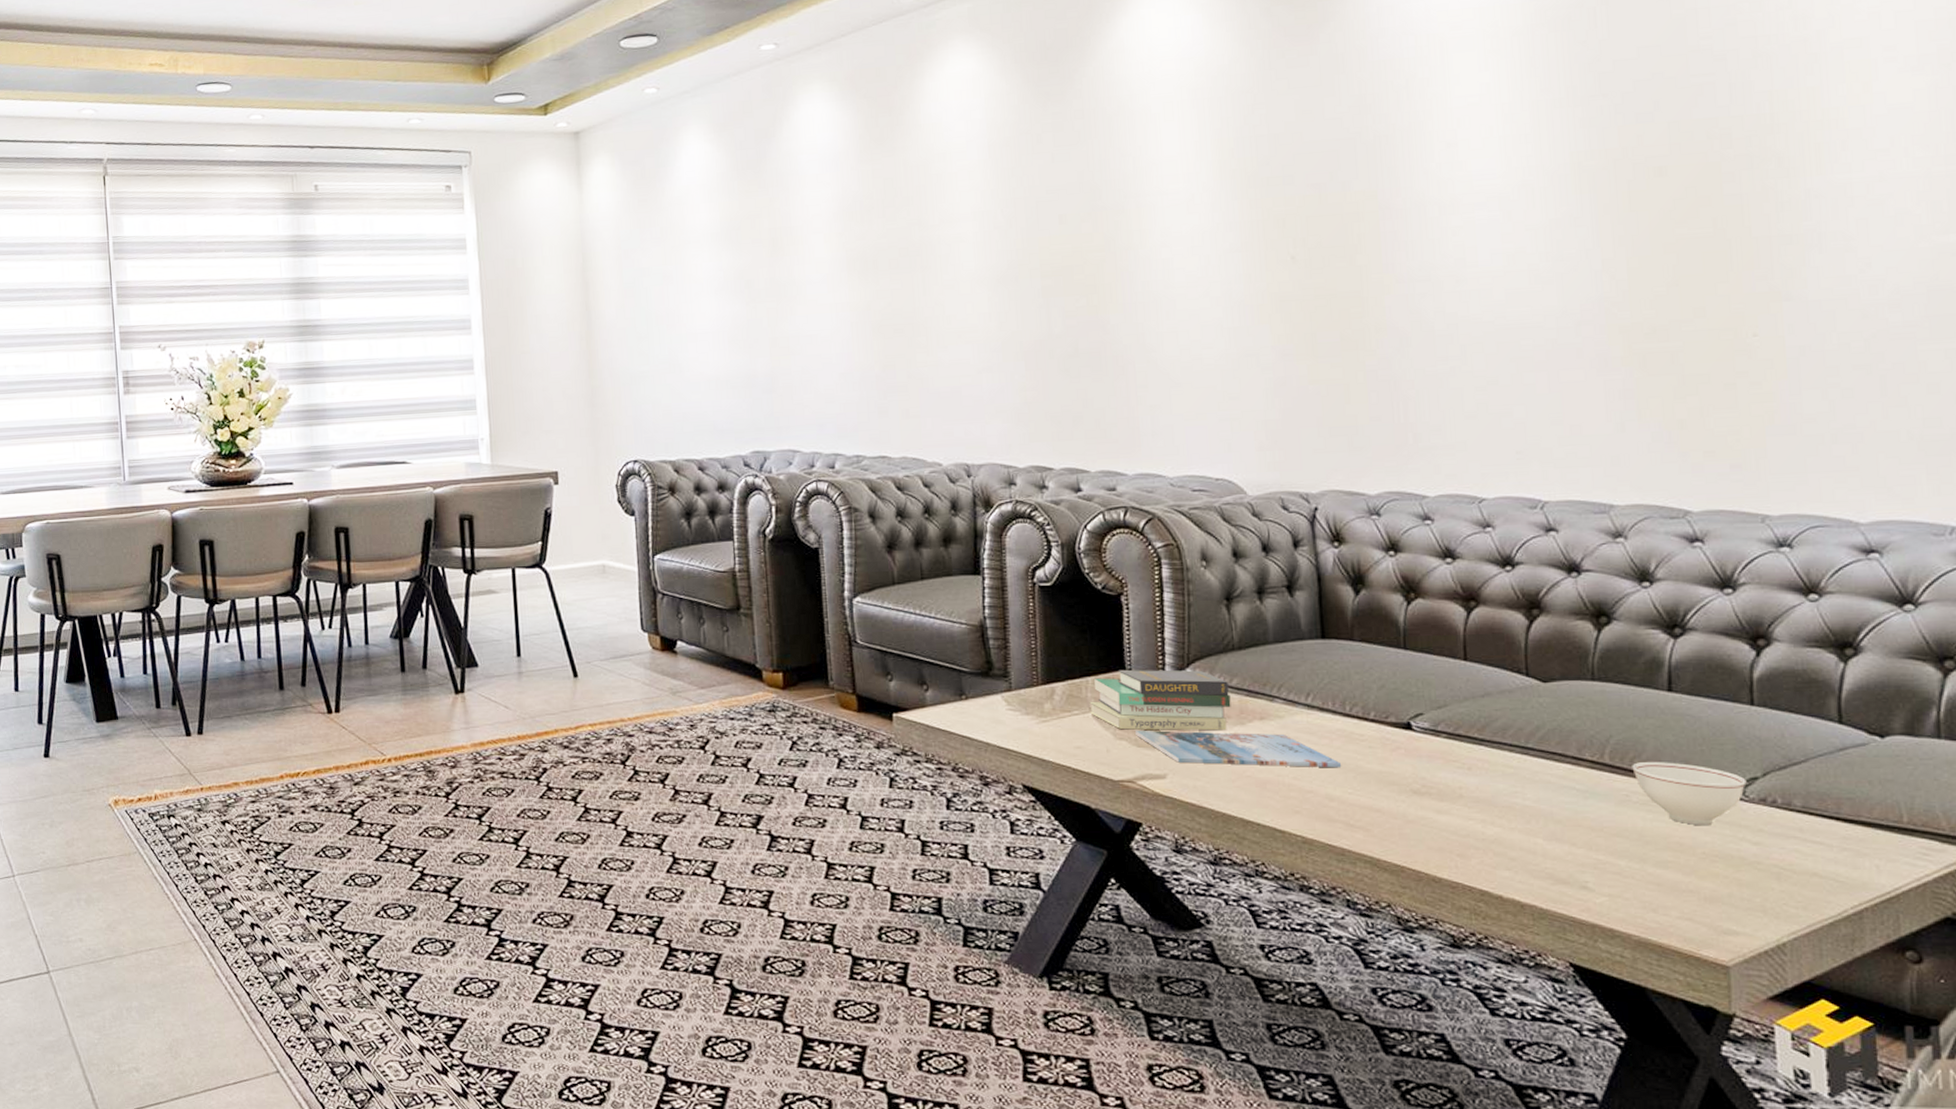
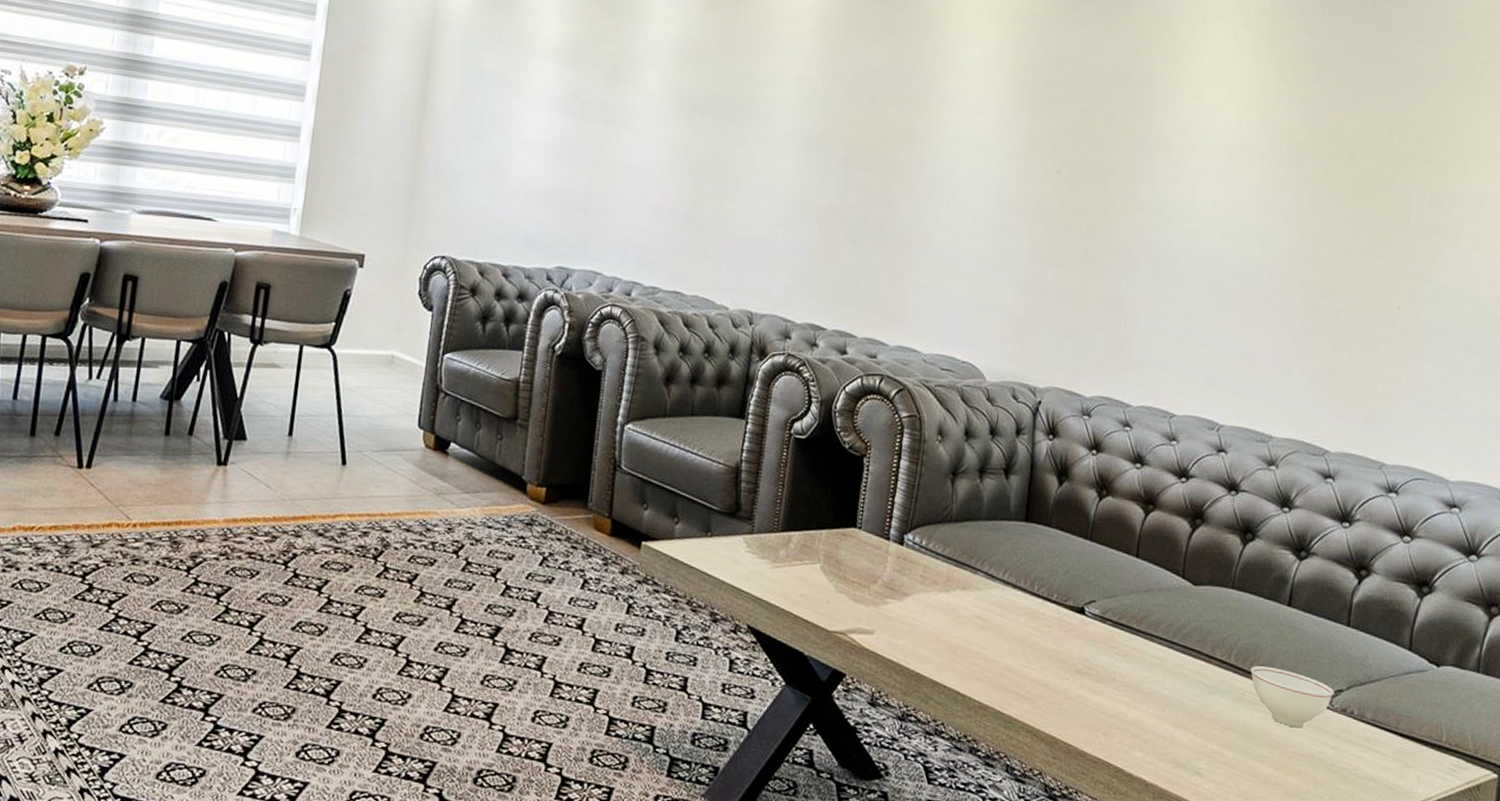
books: present [1089,669,1231,731] -> none [818,526,941,596]
magazine: present [1136,730,1342,768] -> none [855,585,1023,642]

